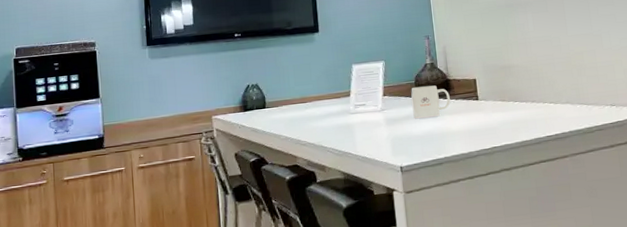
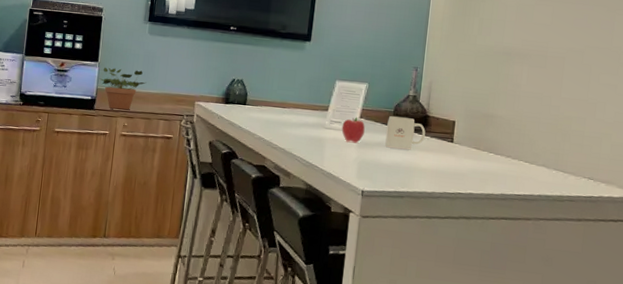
potted plant: none [105,97,157,143] -> present [100,67,147,110]
fruit: none [367,96,391,123] -> present [341,117,365,143]

